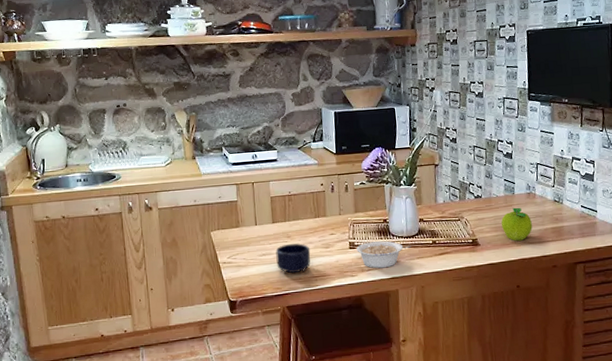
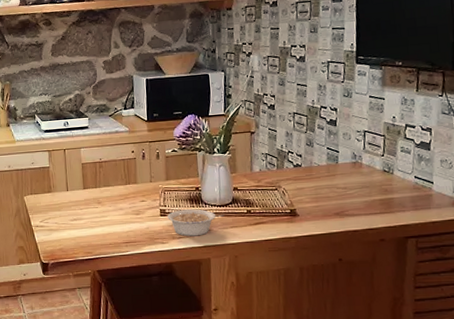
mug: present [276,243,311,274] -> none [86,209,121,239]
fruit: present [501,207,533,241] -> none [322,177,358,213]

